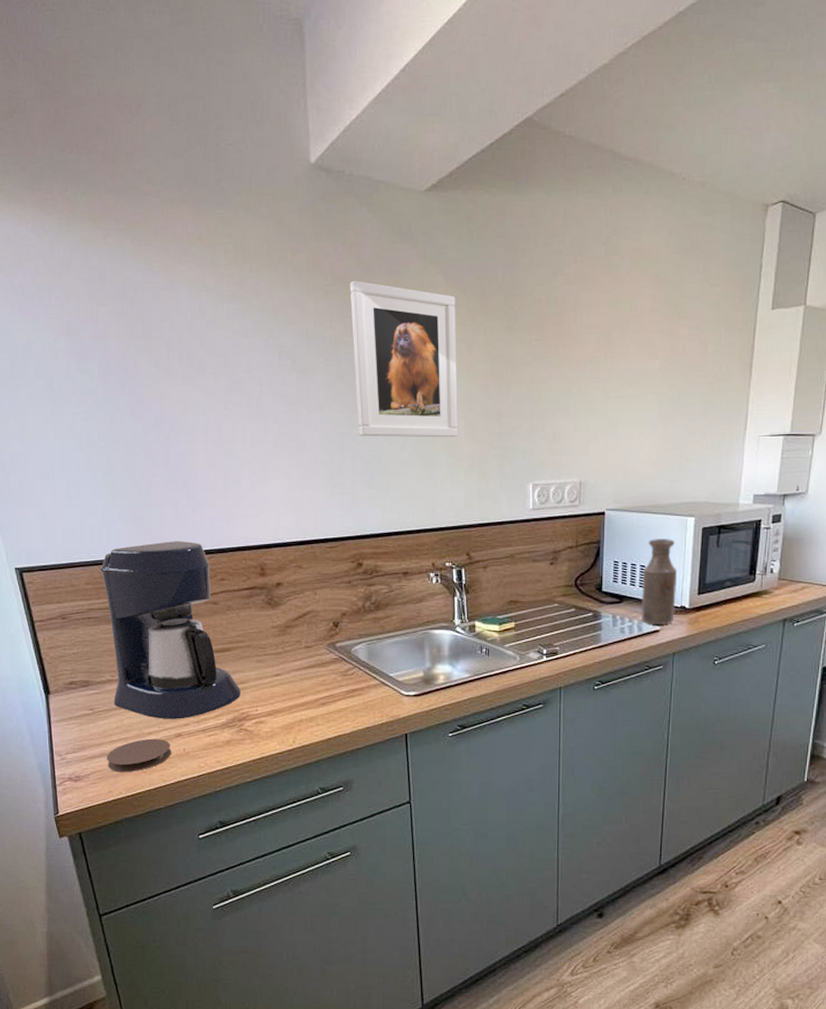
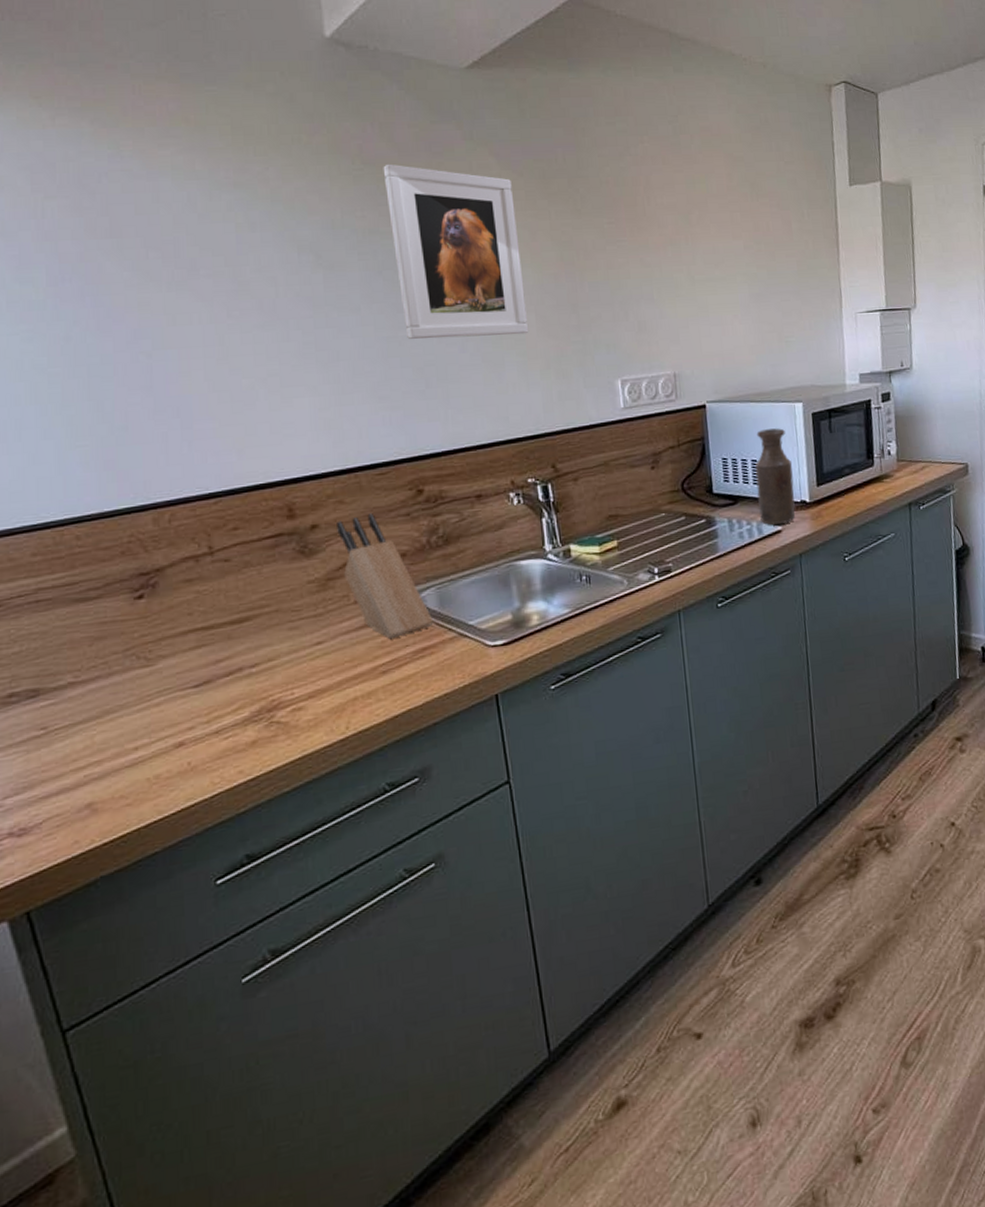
coffee maker: present [99,541,241,719] -> none [52,484,269,727]
coaster: present [106,738,171,773] -> none [68,754,169,812]
knife block: none [296,578,363,679] -> present [337,513,434,639]

